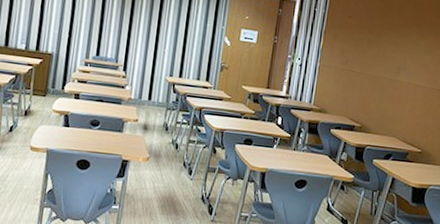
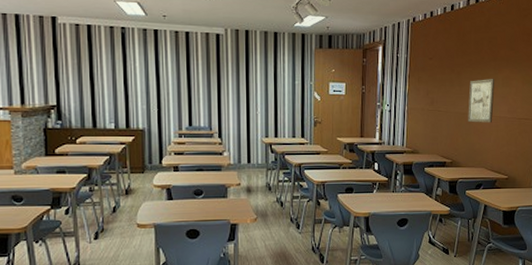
wall art: none [383,44,417,91] -> present [468,78,495,123]

